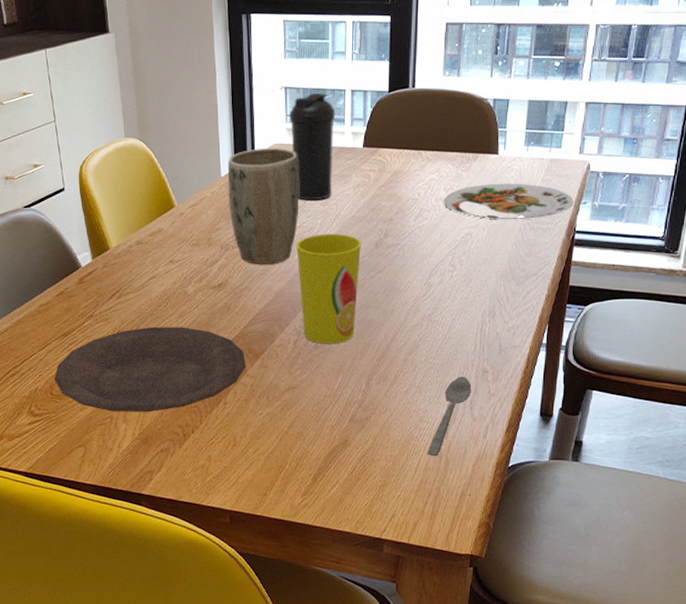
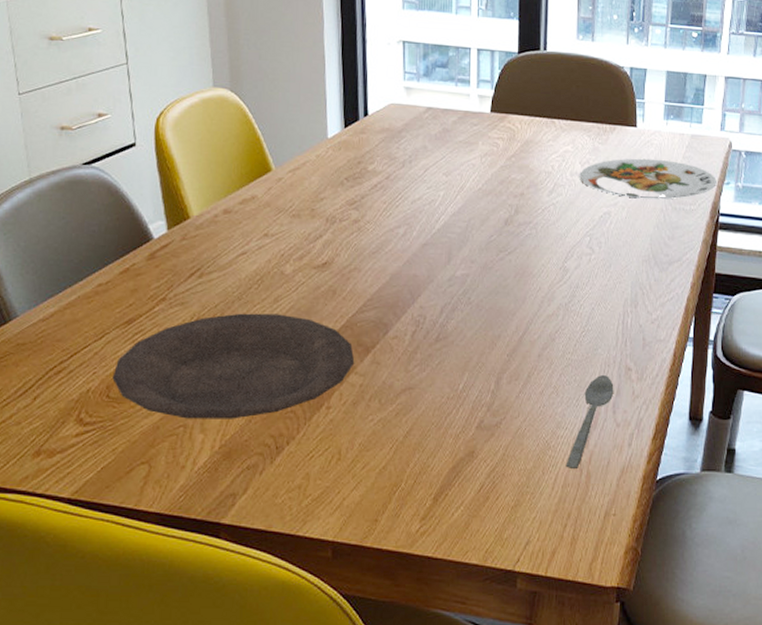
plant pot: present [227,147,299,264] -> none [335,107,419,241]
water bottle: present [289,93,336,201] -> none [408,50,460,170]
cup: present [296,234,361,344] -> none [415,208,489,337]

